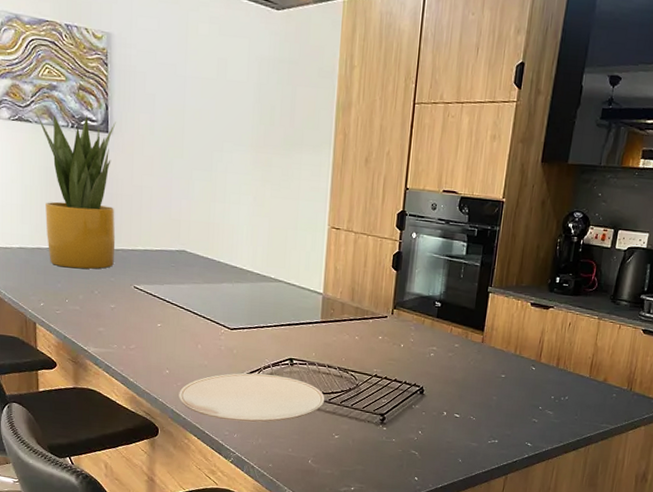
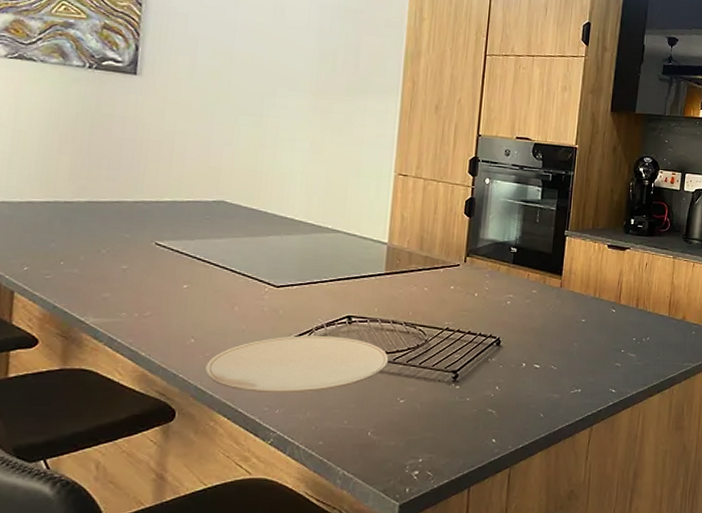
planter: present [35,111,116,269] -> none [41,49,147,225]

